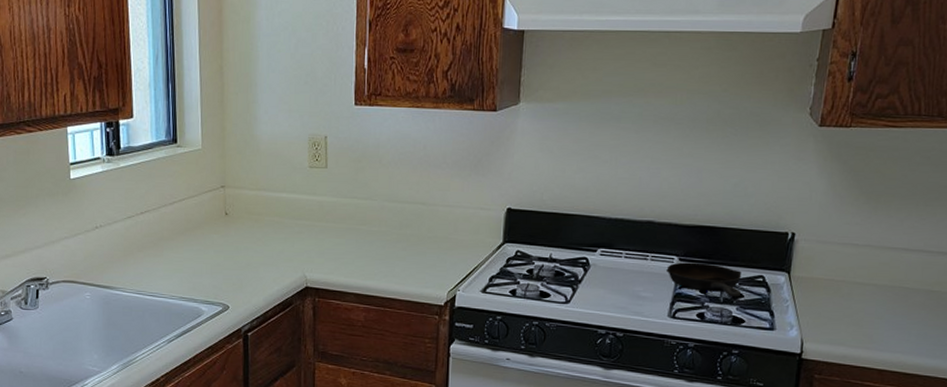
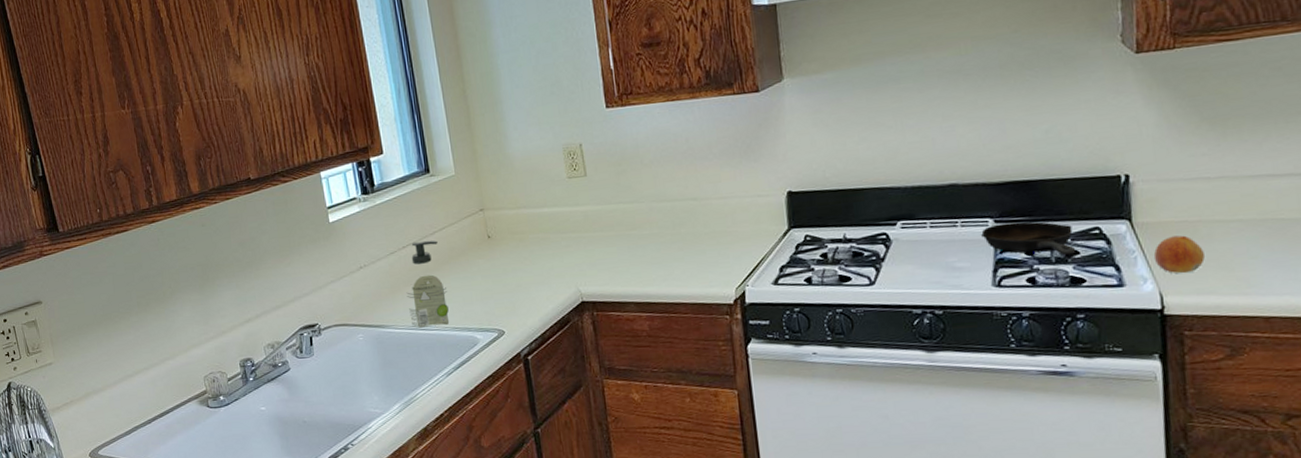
soap dispenser: none [138,209,179,294] -> present [406,240,450,328]
fruit: none [802,291,842,325] -> present [1153,235,1205,274]

